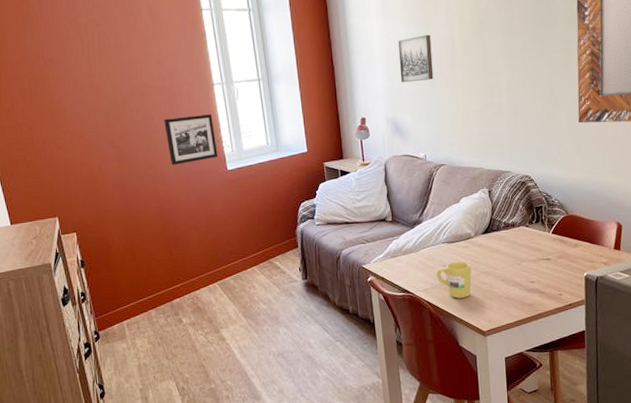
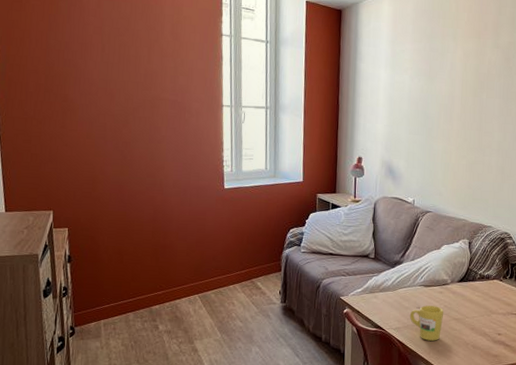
picture frame: present [164,114,218,165] -> none [170,131,218,177]
wall art: present [397,34,434,83] -> none [400,88,433,131]

